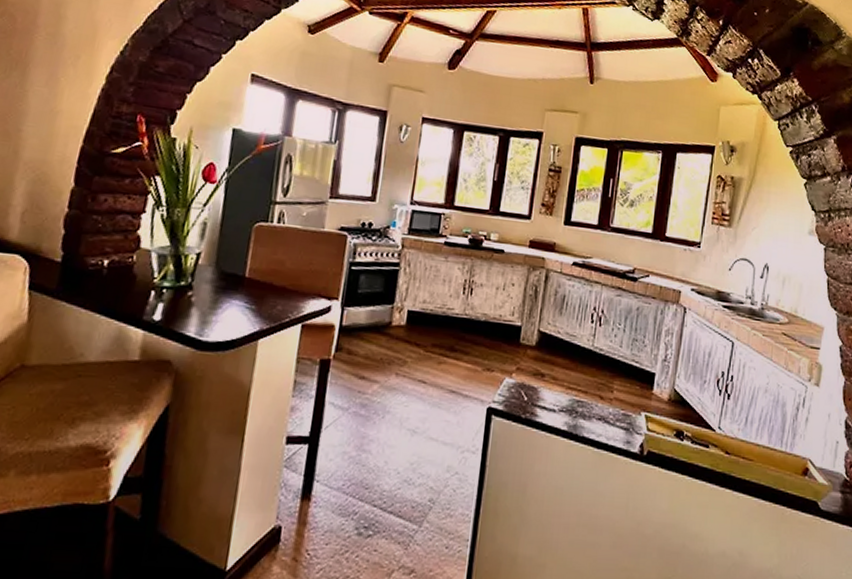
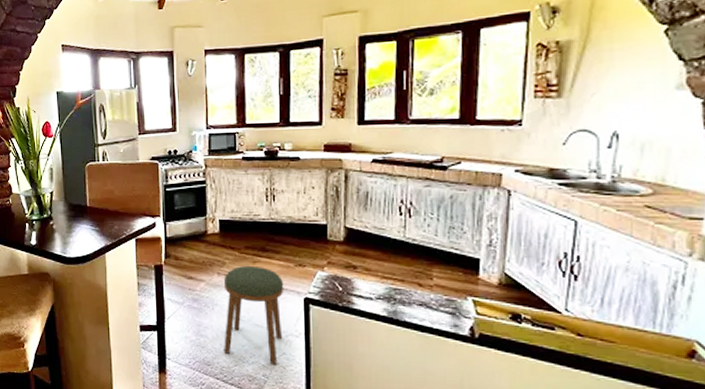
stool: none [388,366,468,488] -> present [223,265,284,366]

